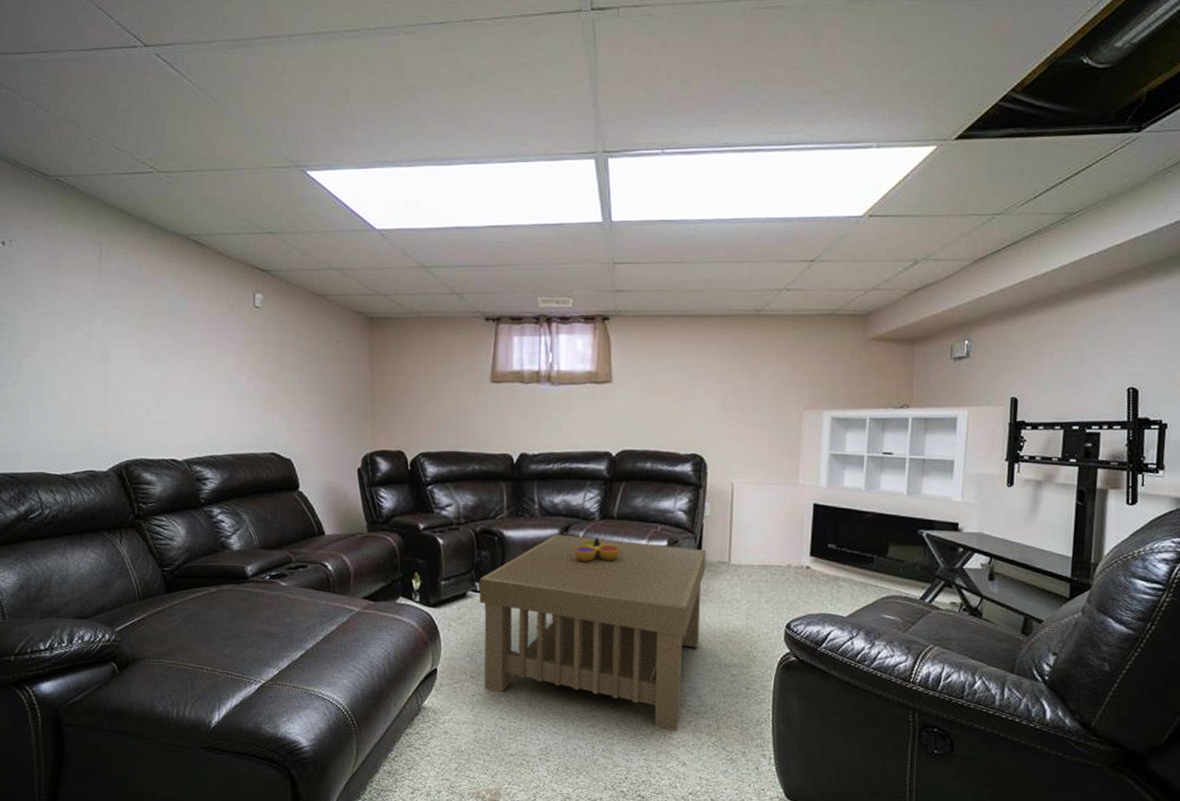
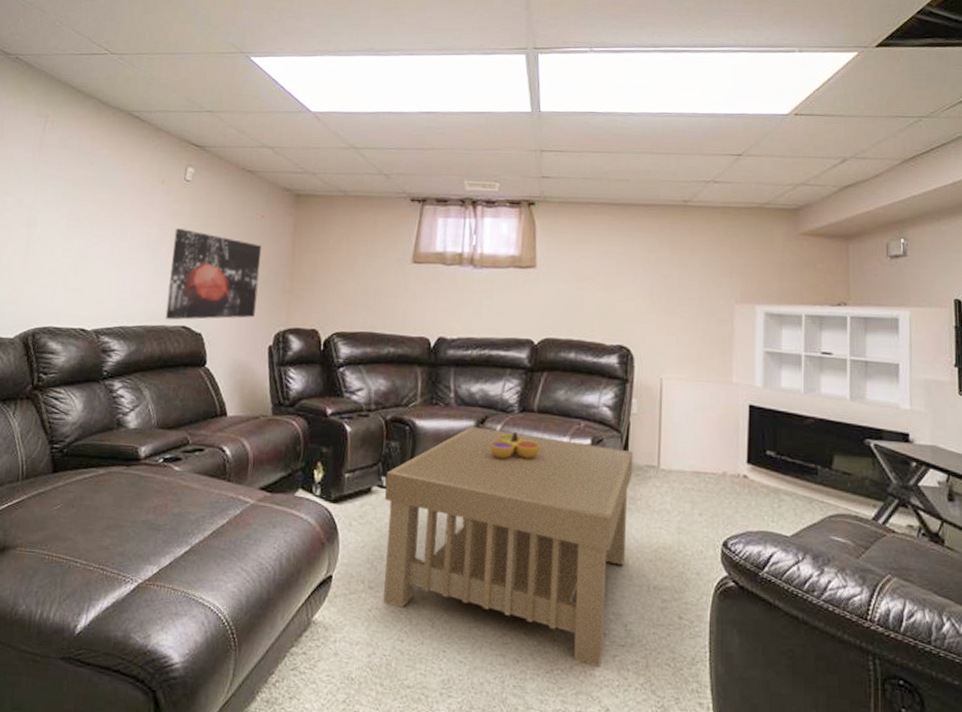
wall art: none [251,357,341,448] -> present [165,229,262,320]

